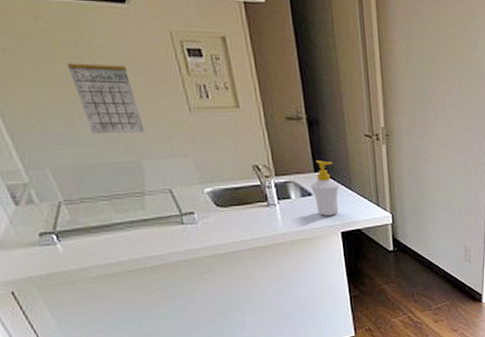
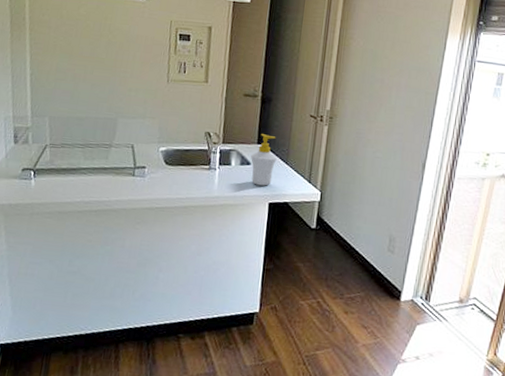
calendar: present [67,57,146,134] -> none [88,35,130,96]

